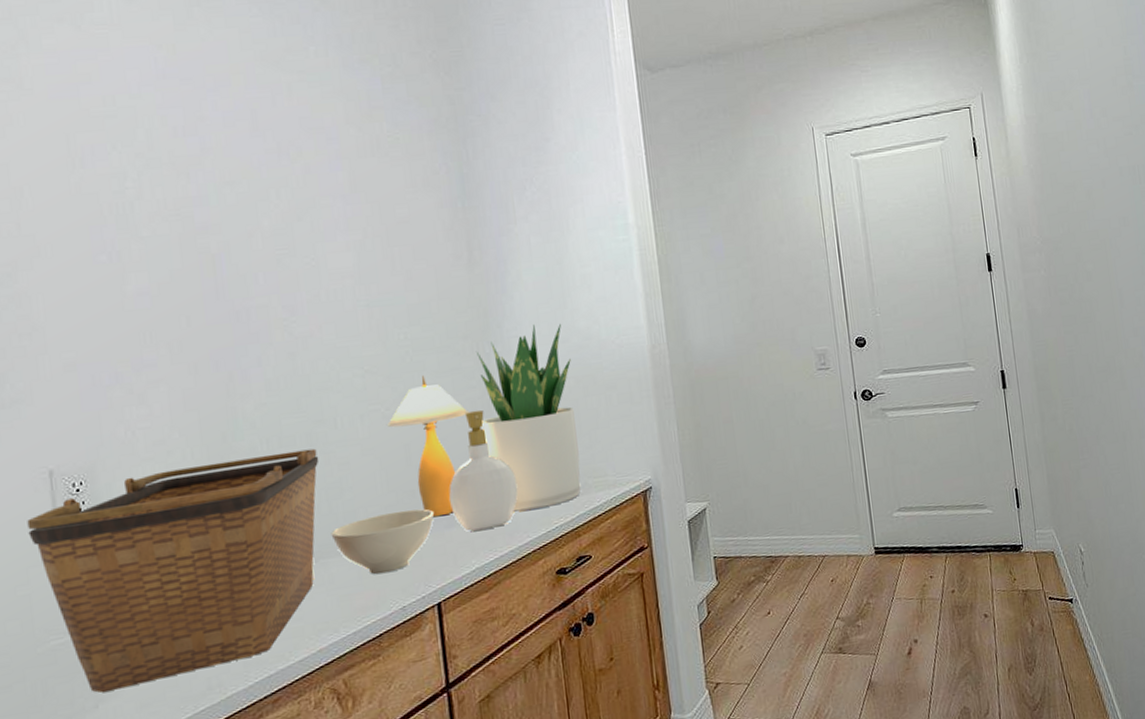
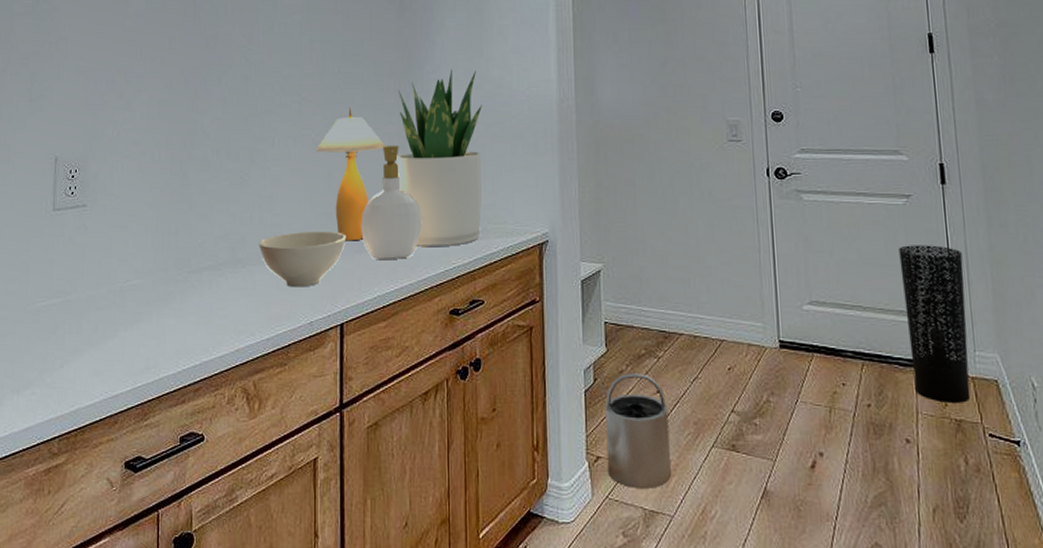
bicycle basket: present [27,448,319,693] -> none [34,164,257,355]
bucket: none [720,599,786,706] -> present [605,372,671,488]
umbrella stand: none [971,443,1034,578] -> present [899,245,971,403]

